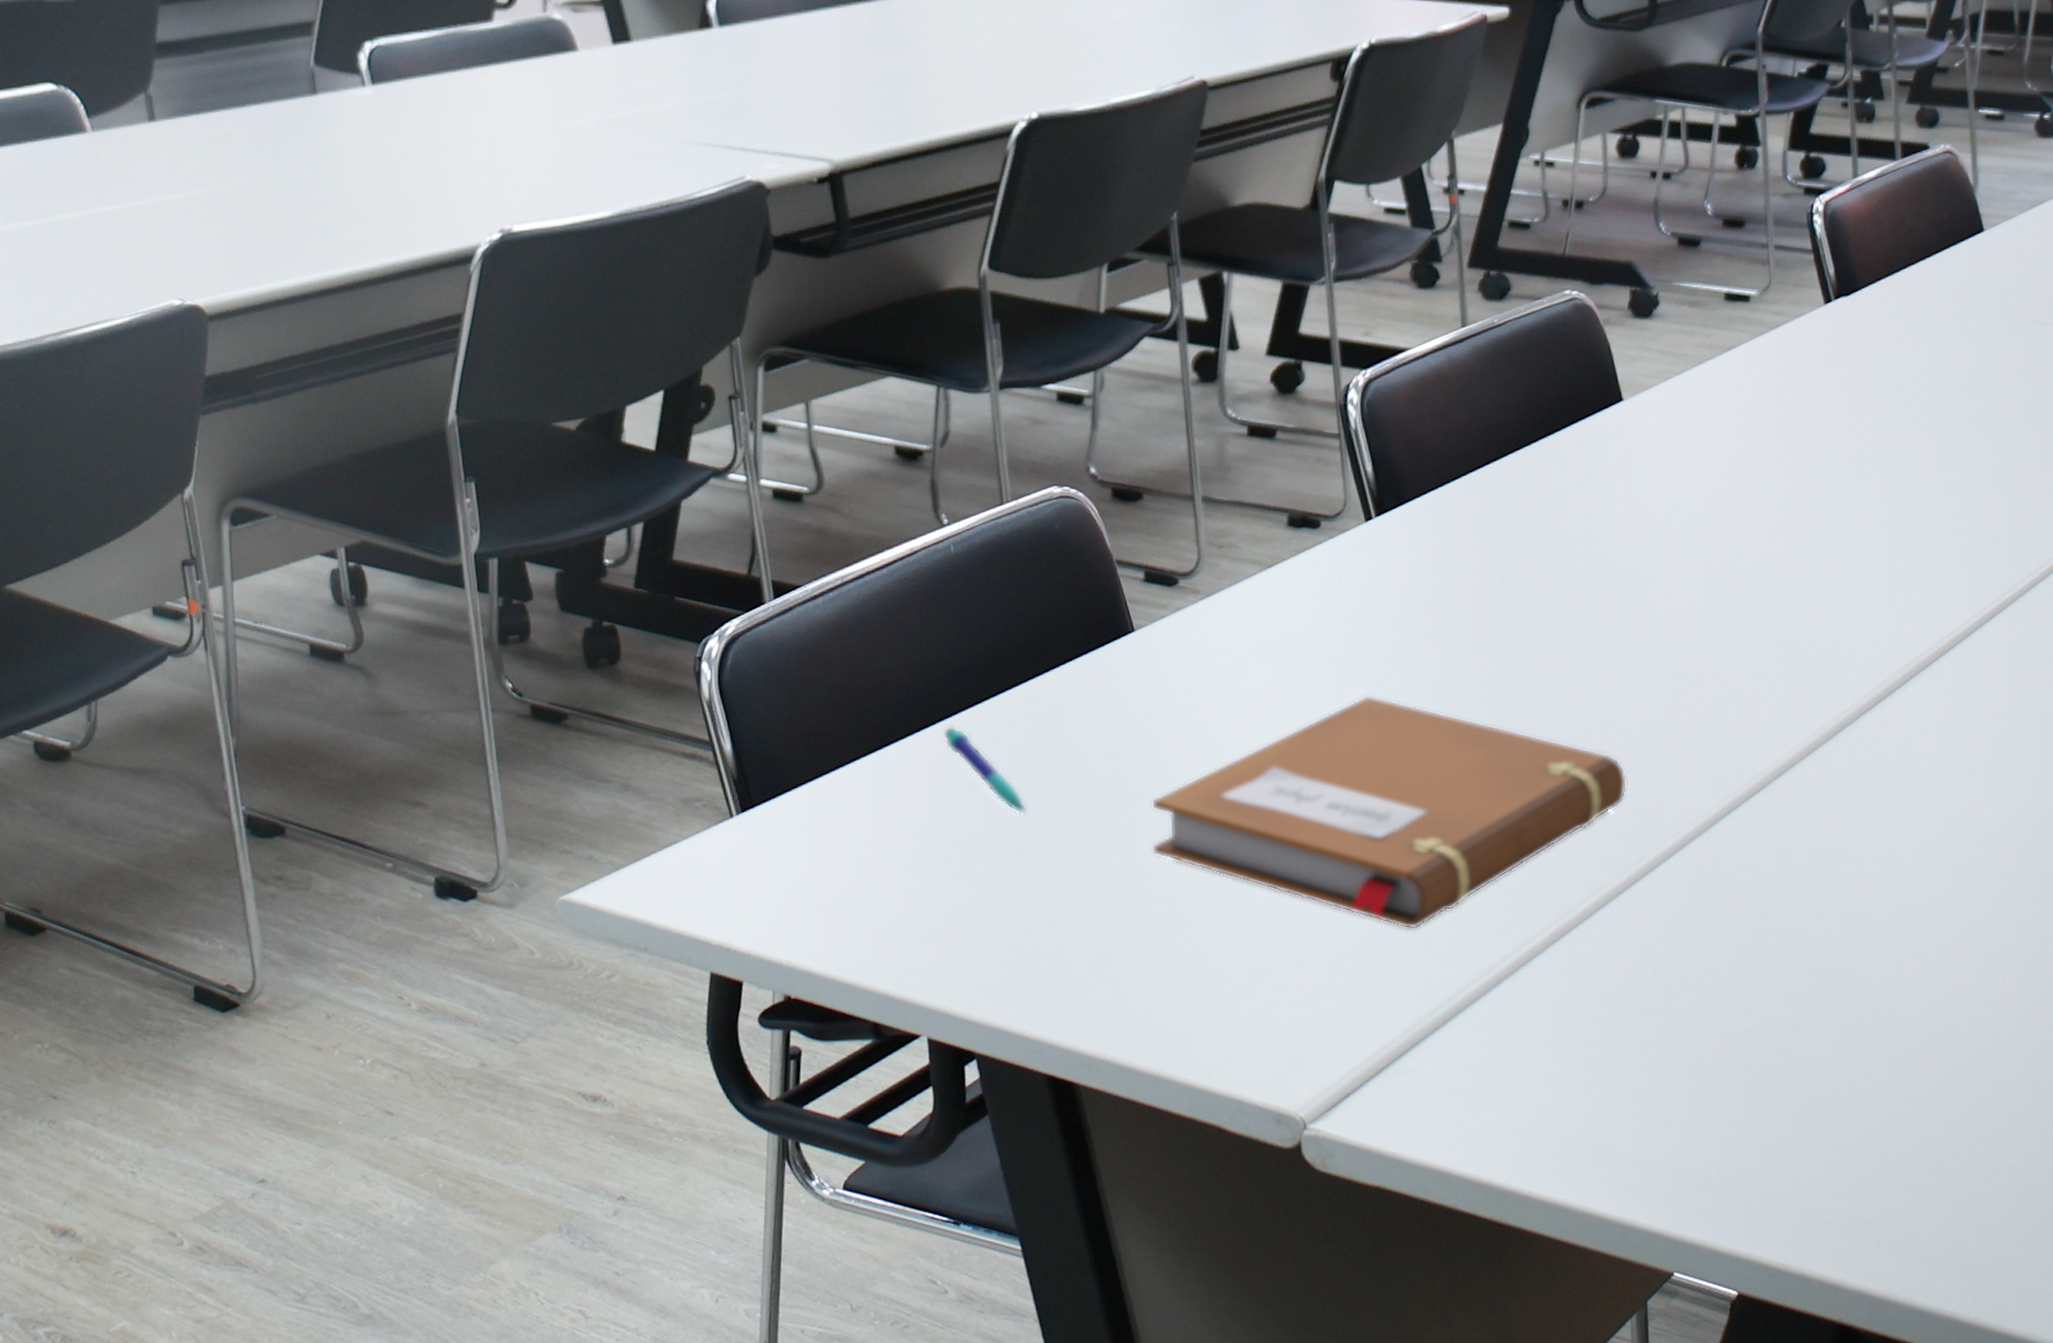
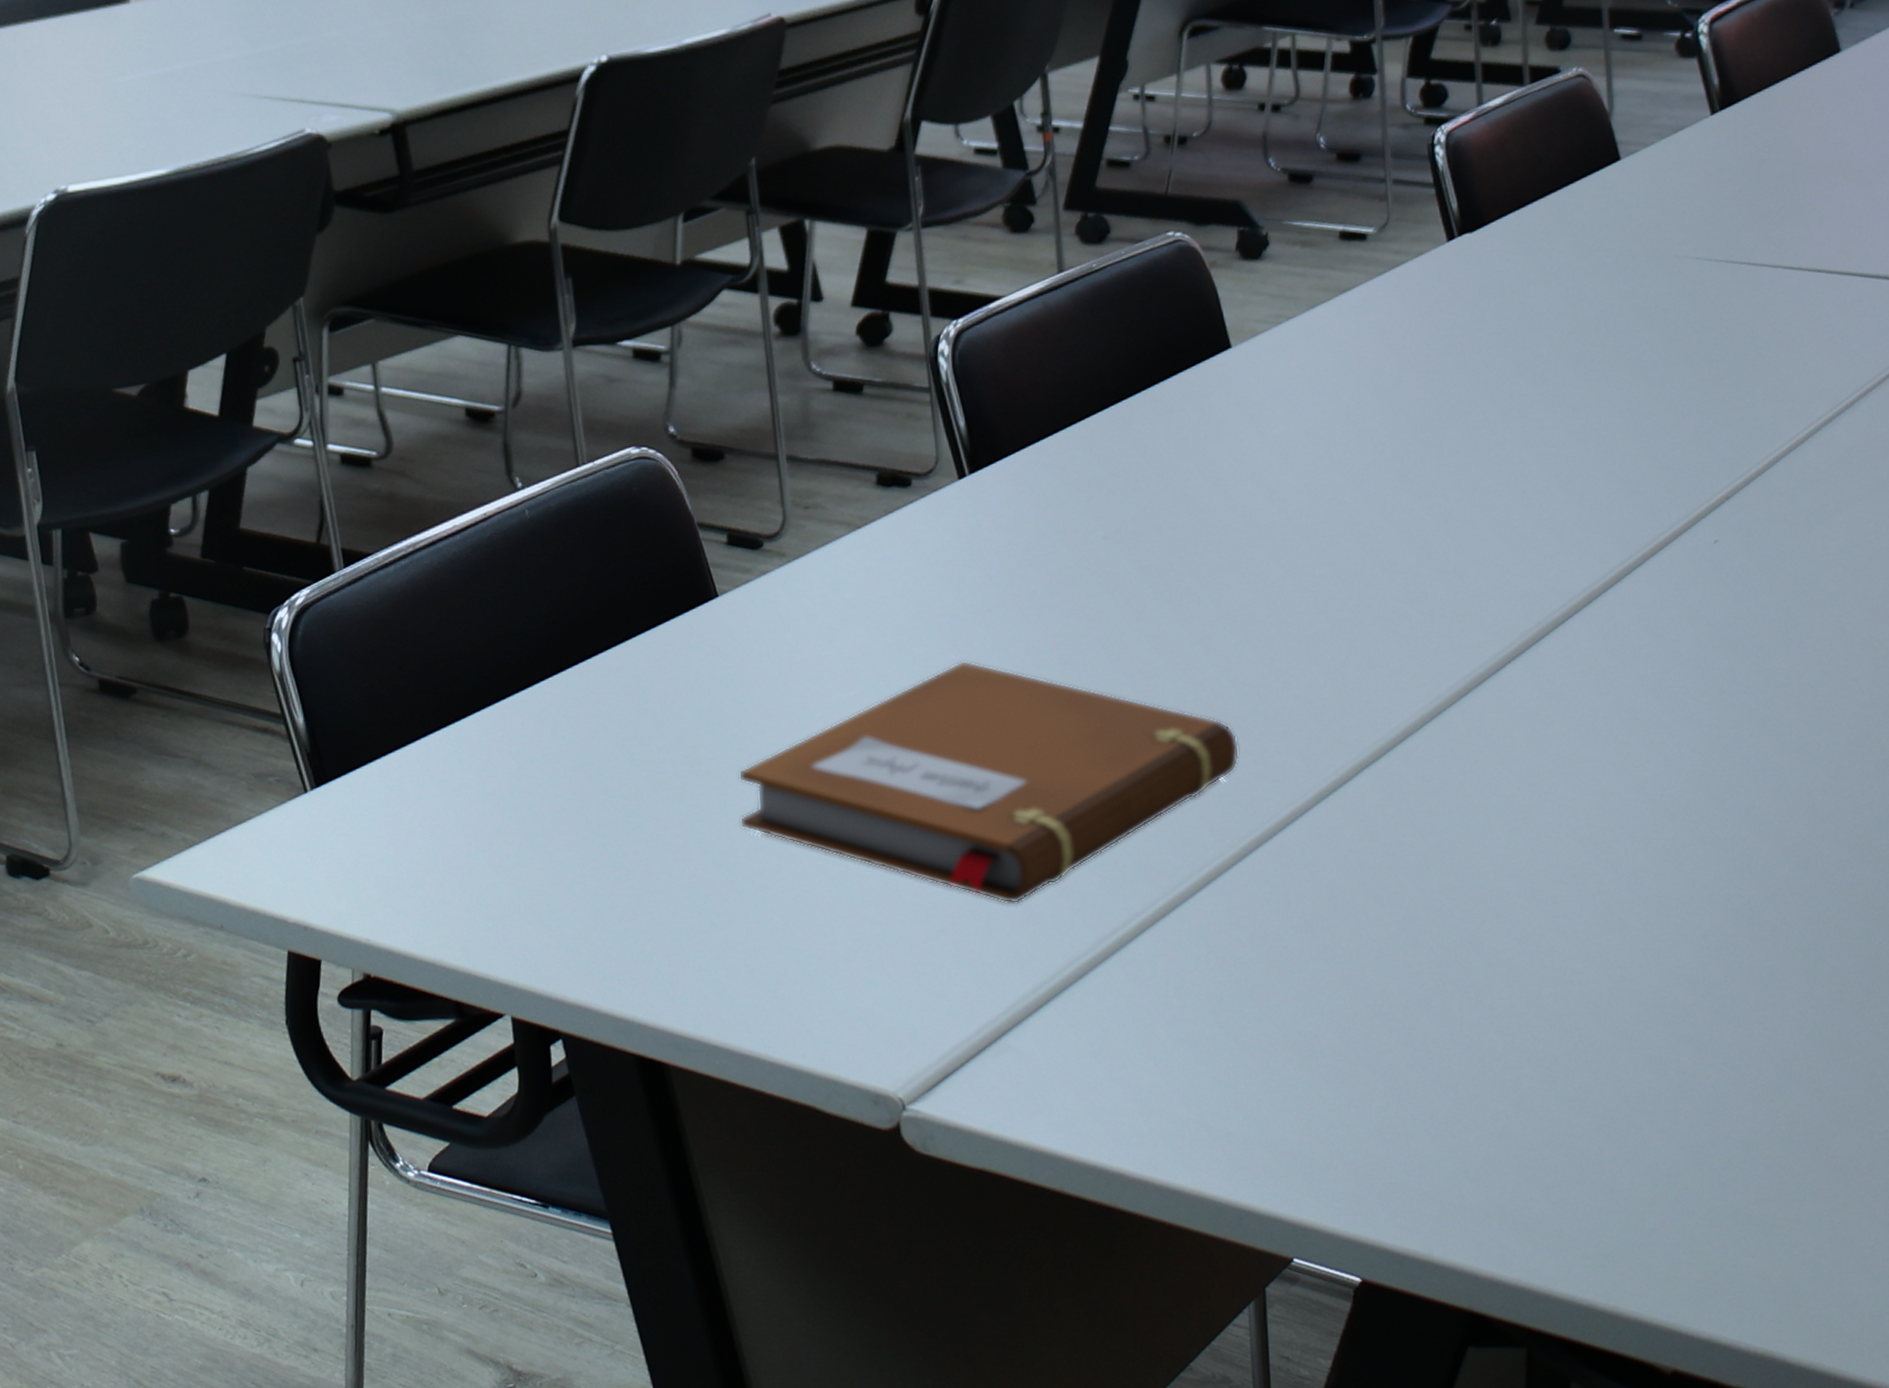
pen: present [942,726,1027,814] -> none [520,696,609,787]

